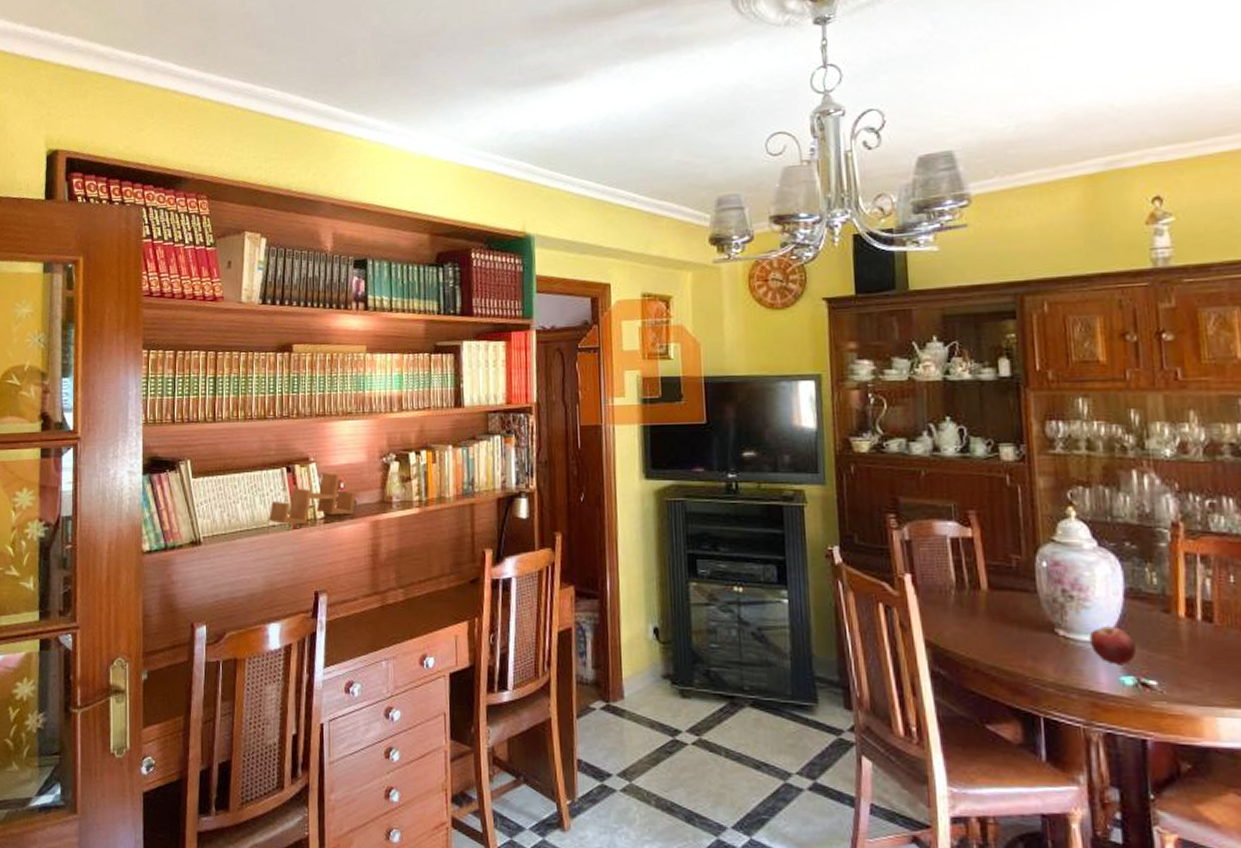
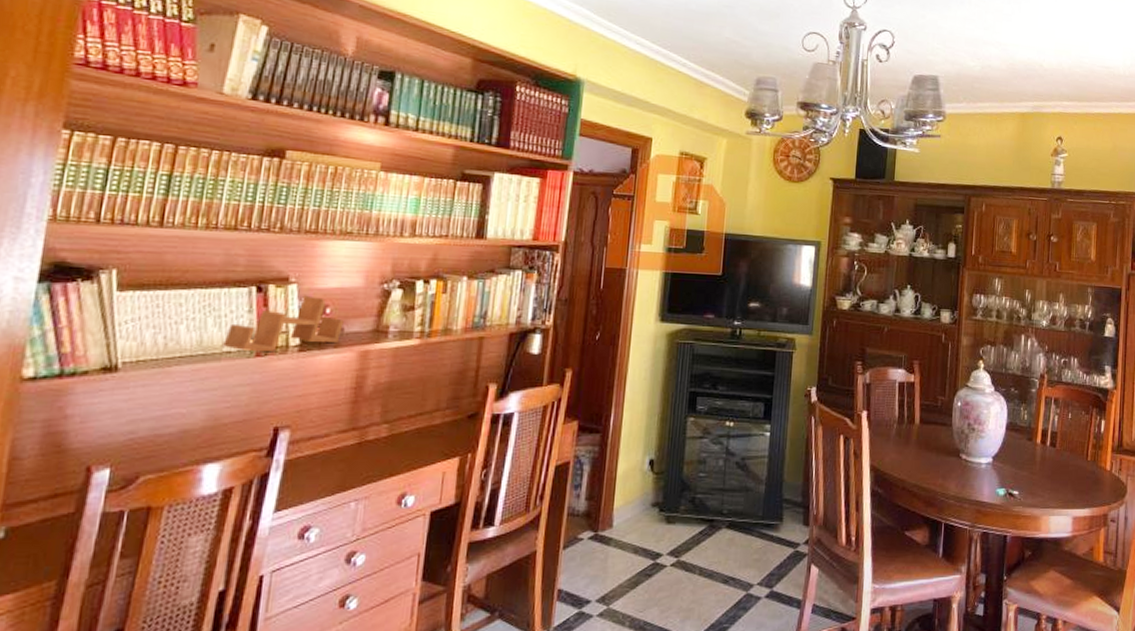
fruit: present [1088,626,1137,664] -> none [980,451,1009,480]

